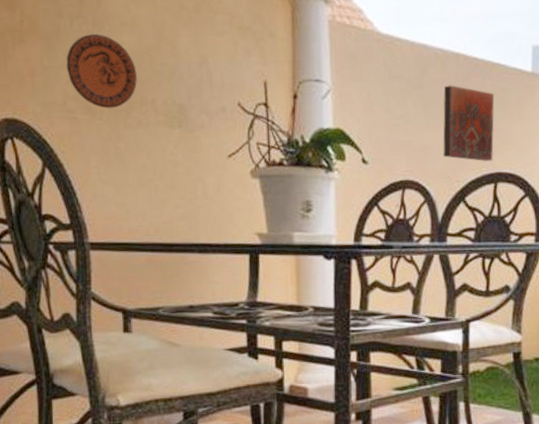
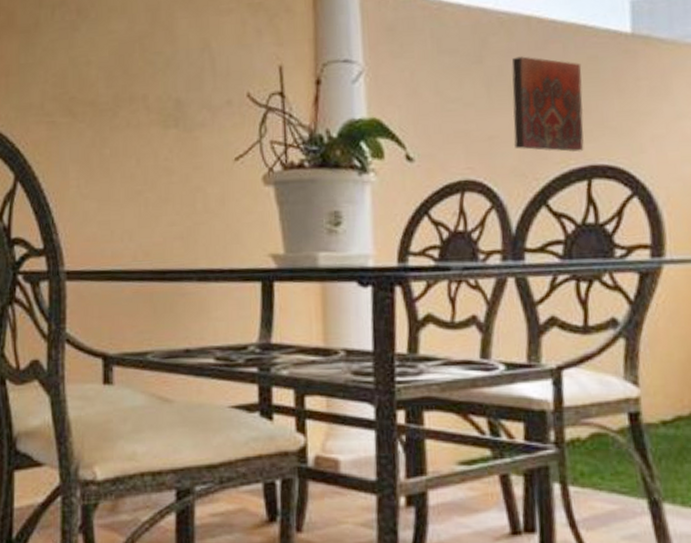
decorative plate: present [66,33,137,109] -> none [45,22,126,109]

